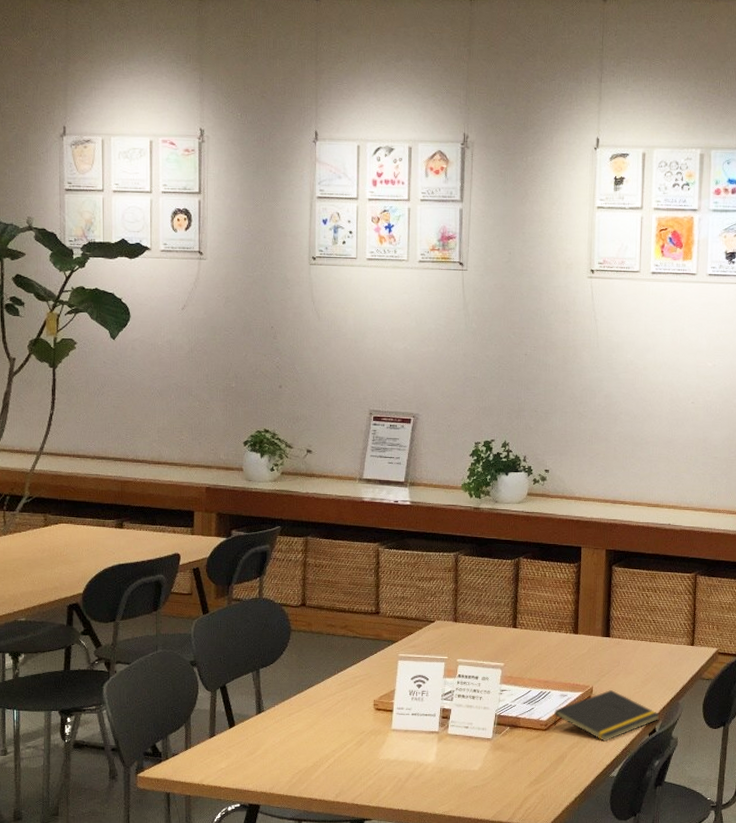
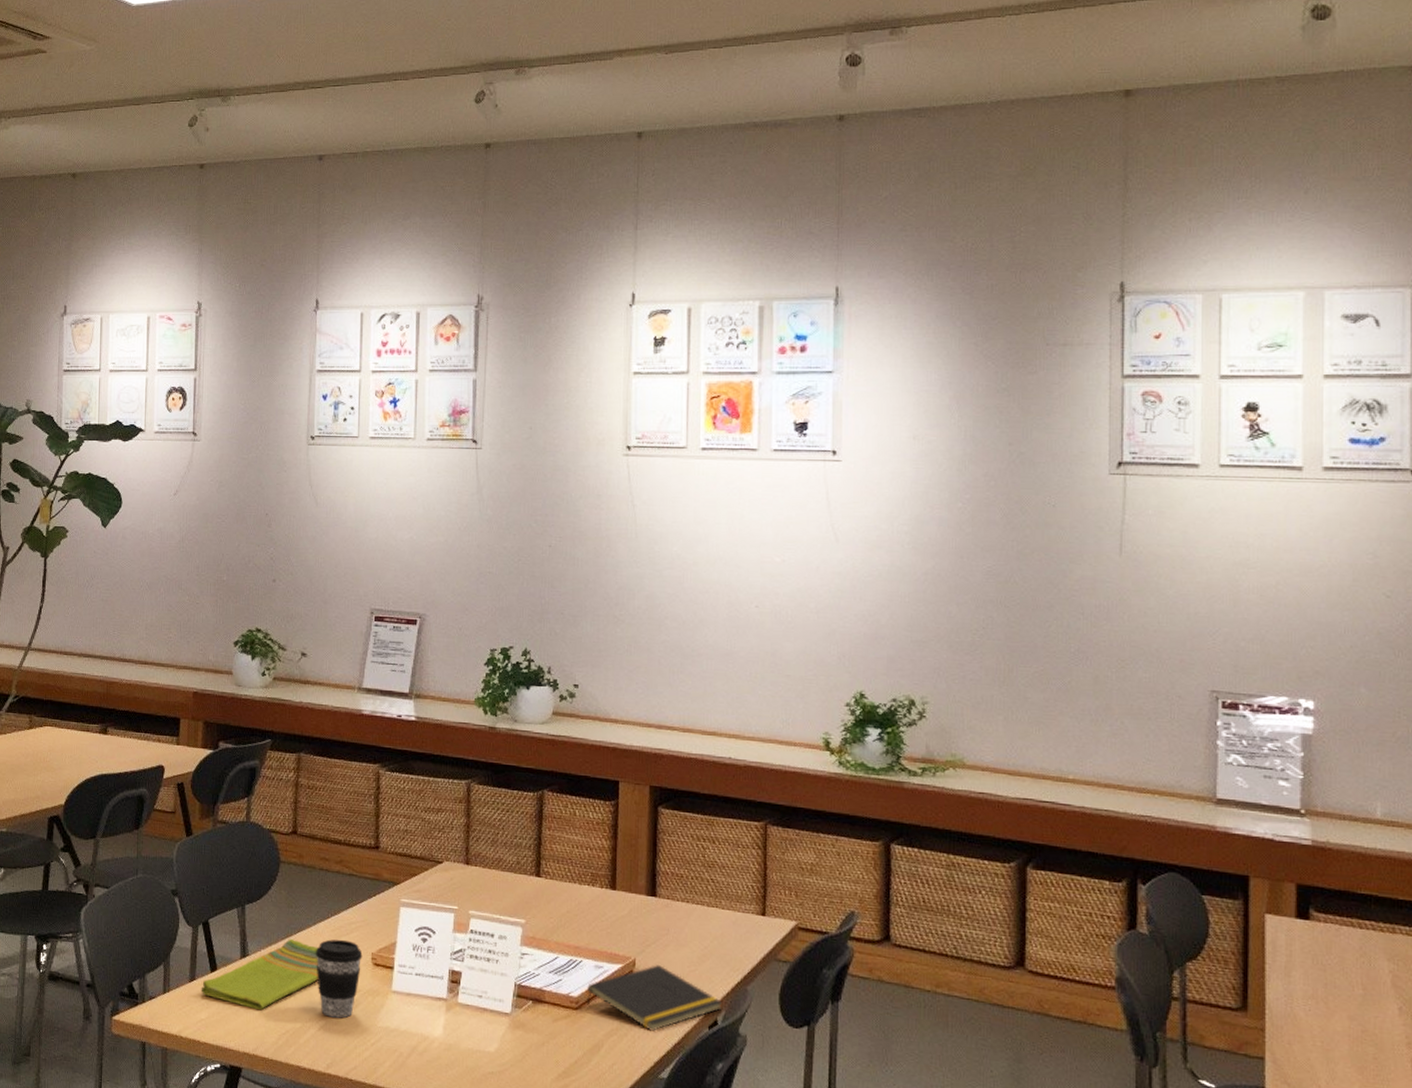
dish towel: none [220,695,327,756] -> present [201,939,318,1011]
coffee cup: none [324,691,366,756] -> present [315,939,363,1018]

